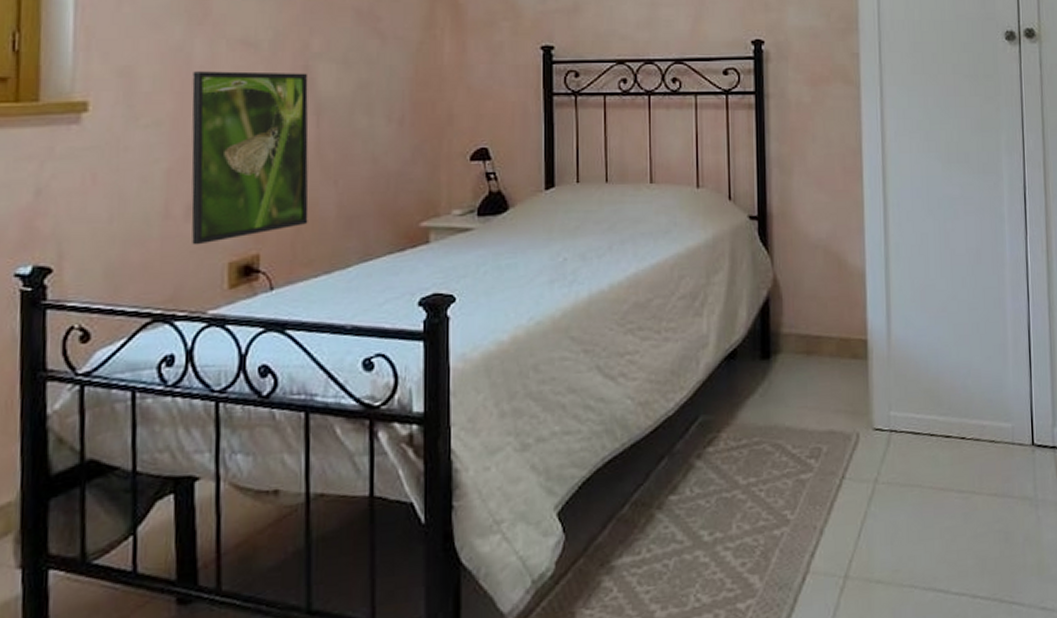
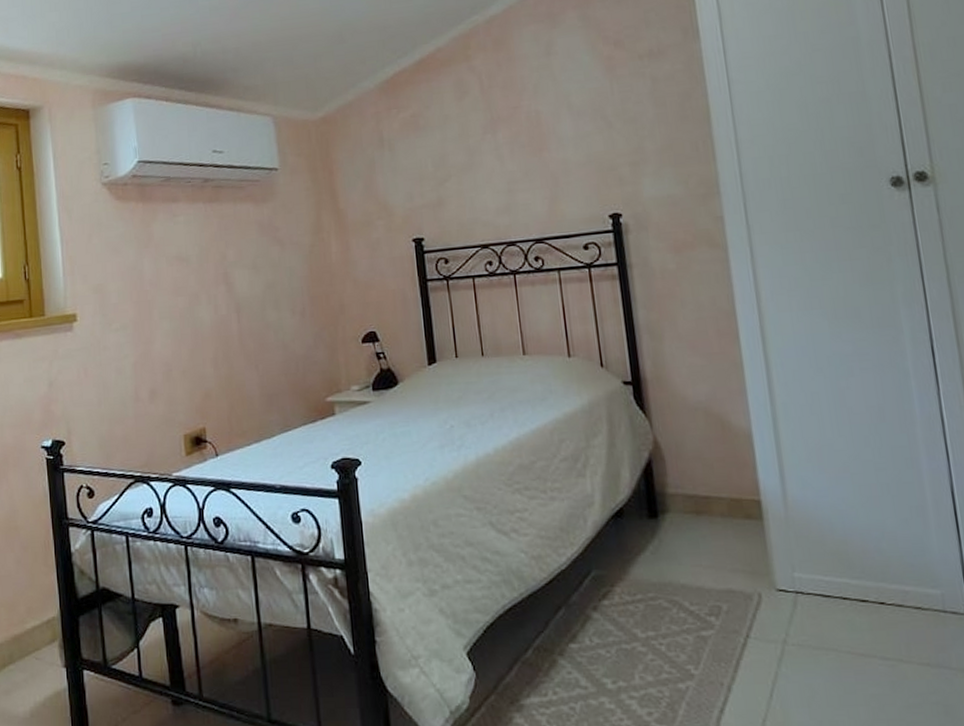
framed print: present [191,71,309,245] -> none [145,279,239,422]

